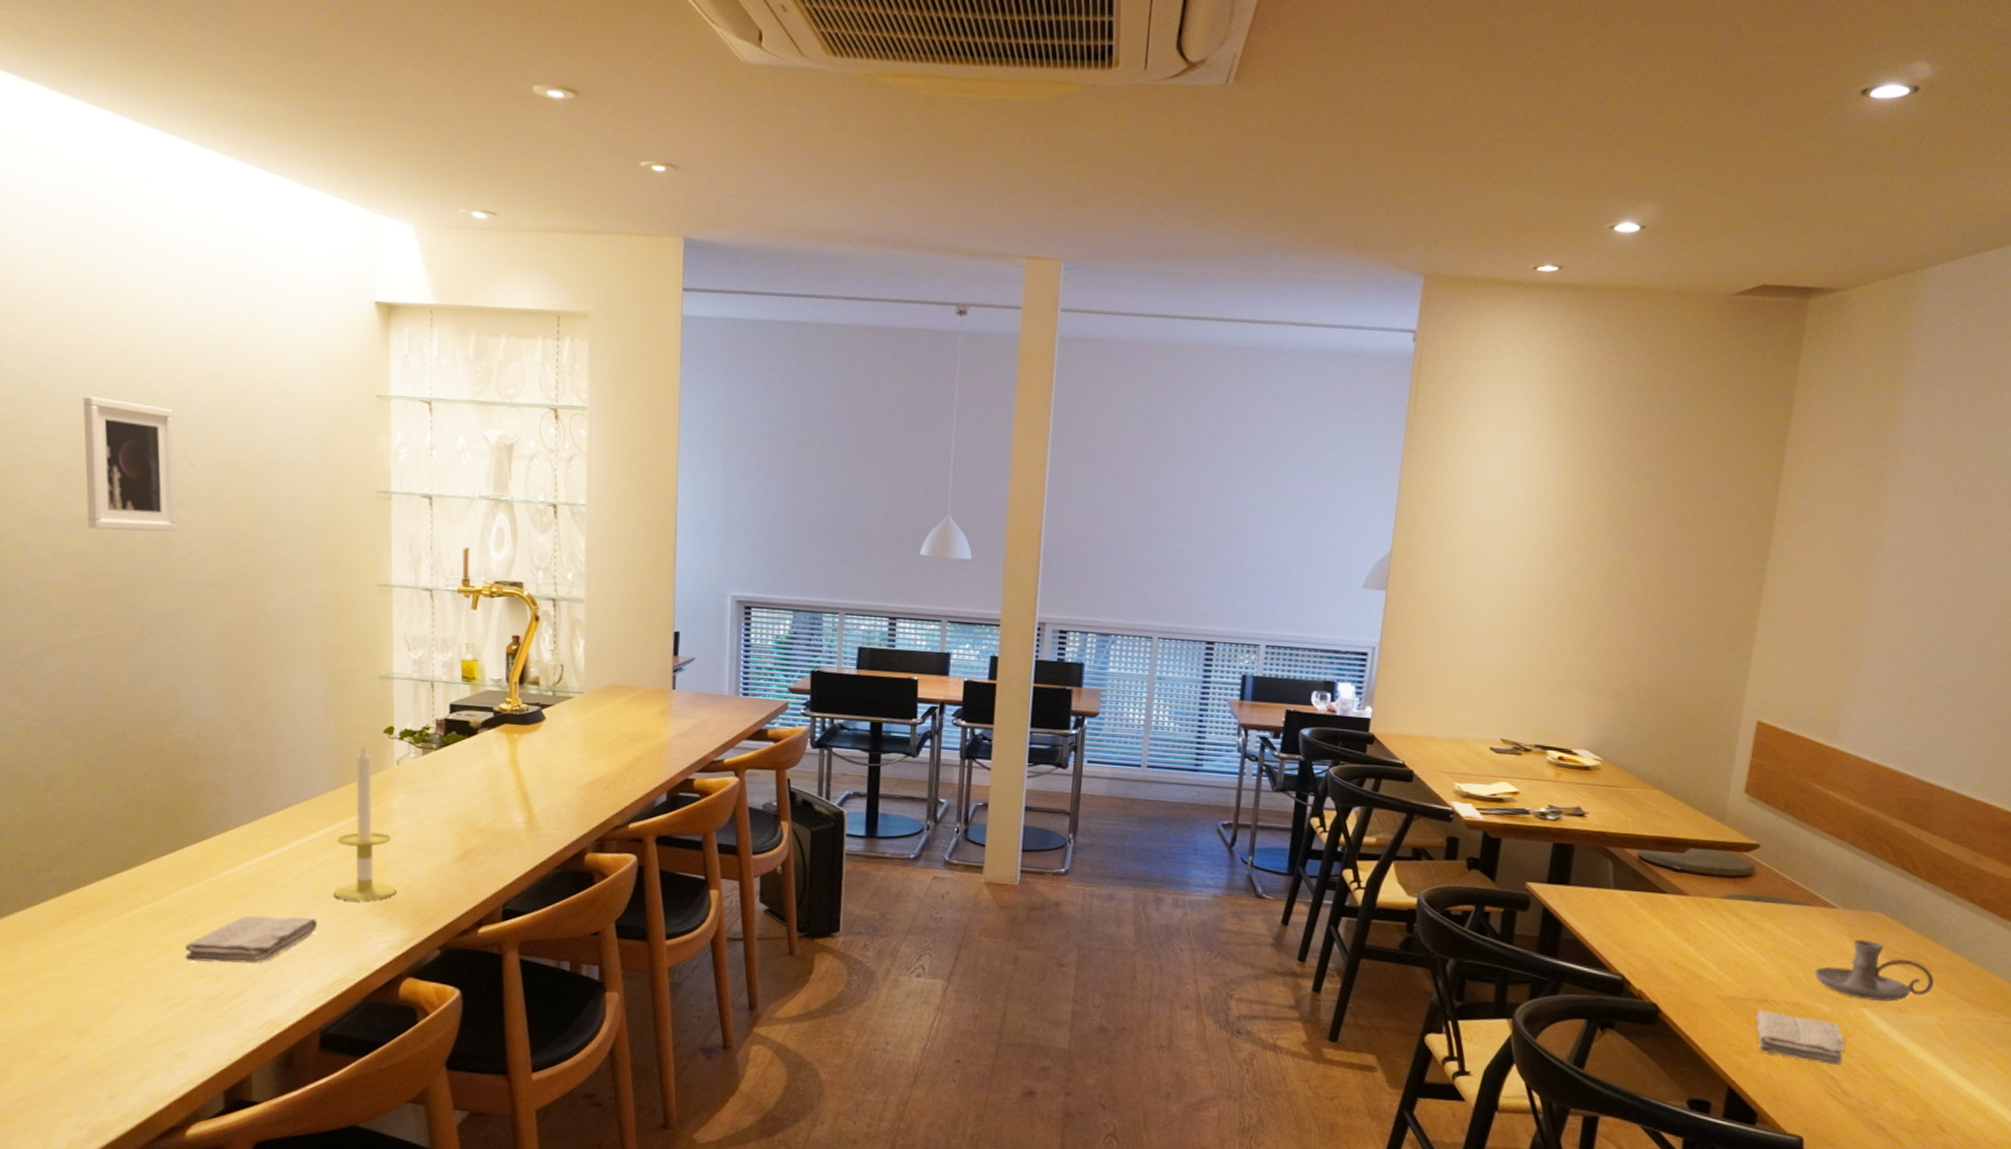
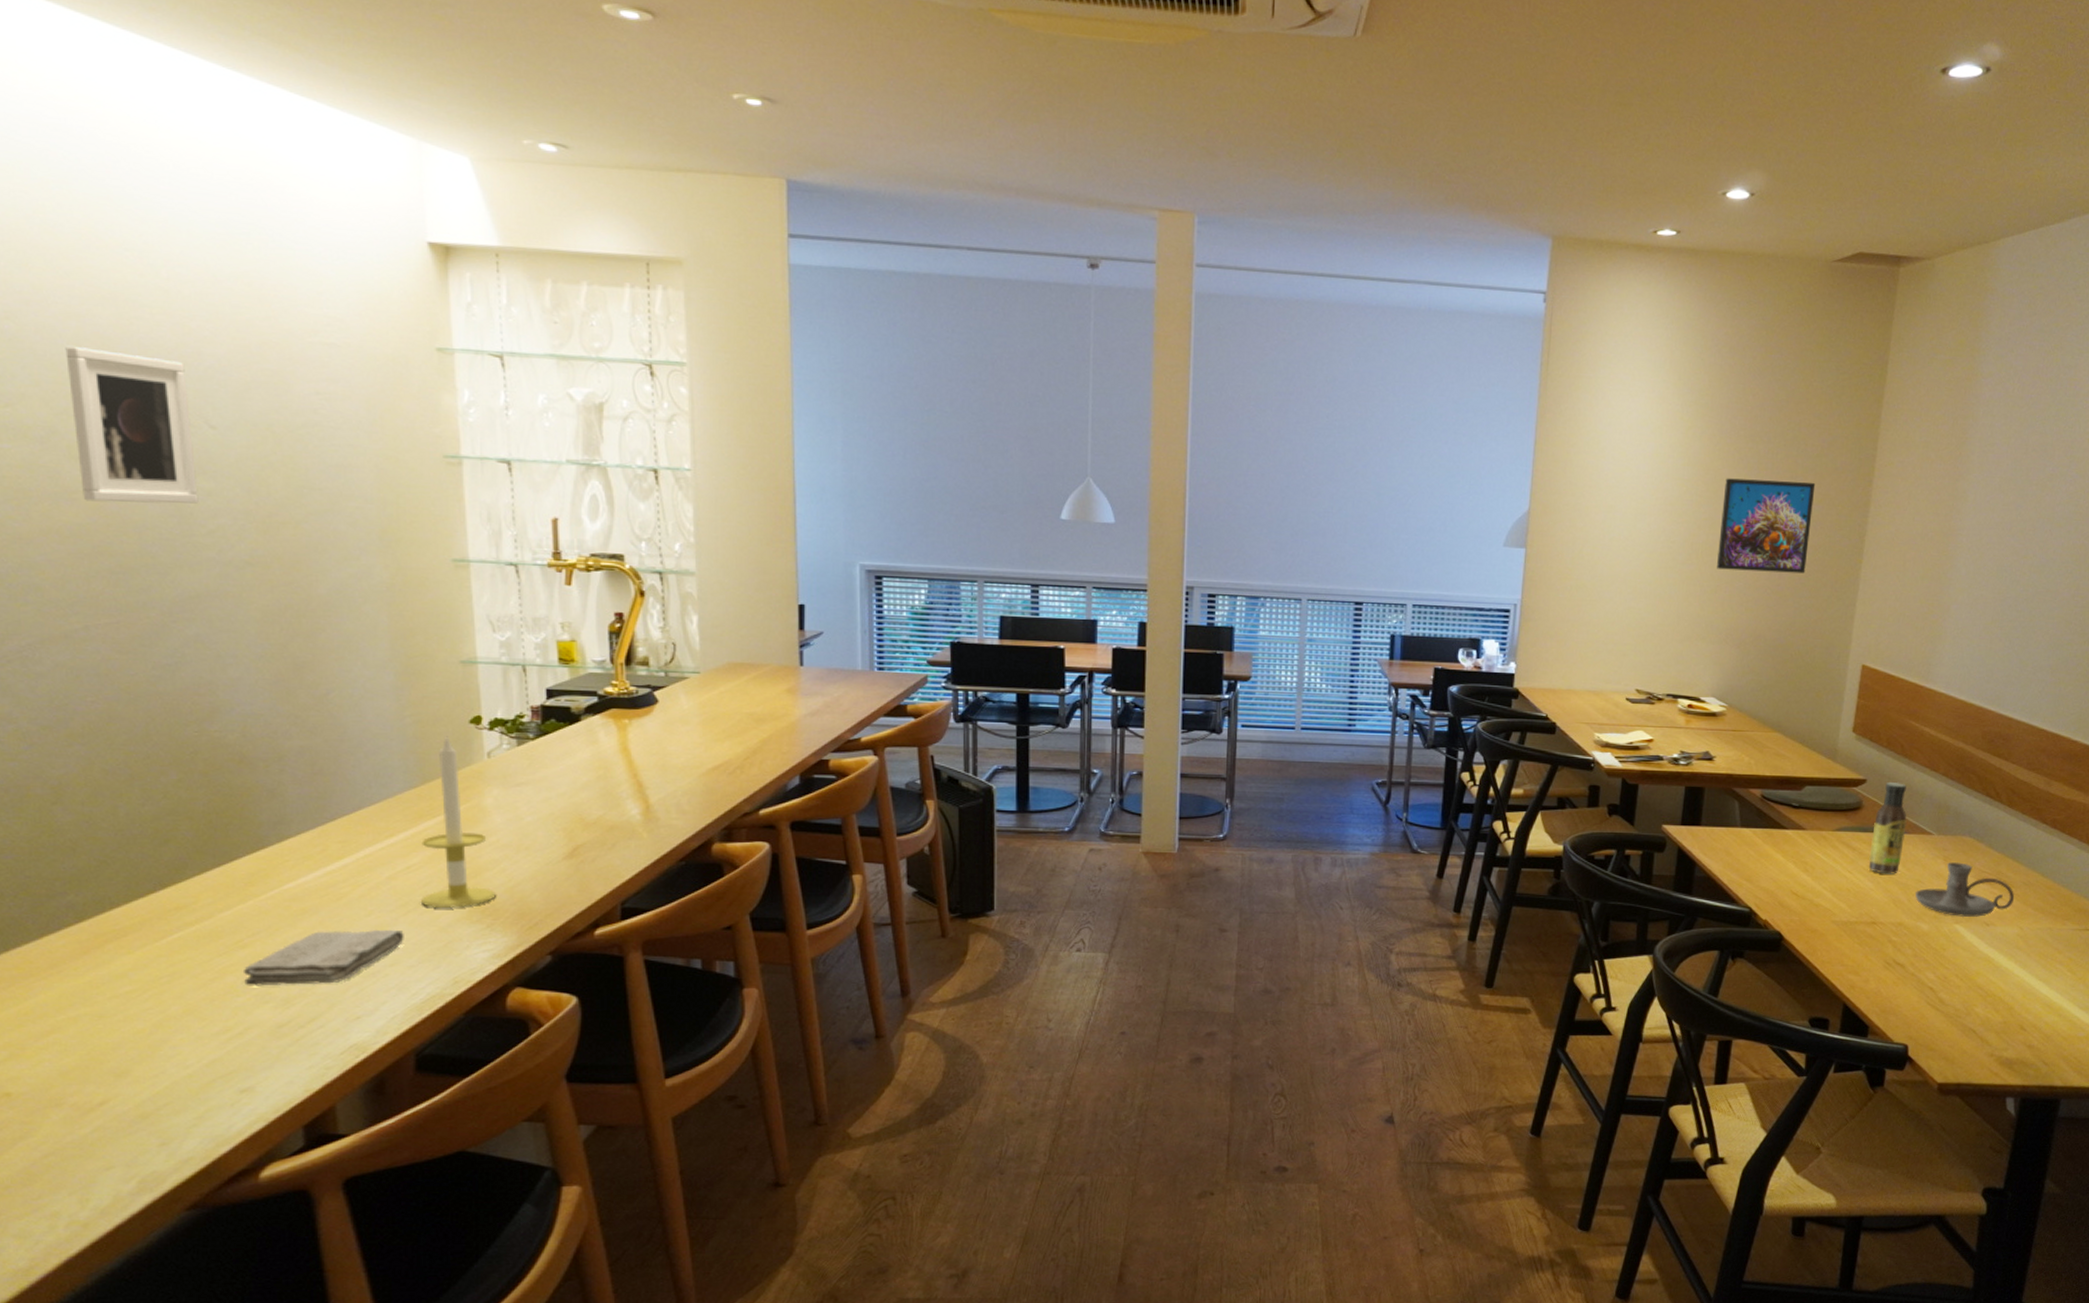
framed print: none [1594,521,1708,622] -> present [1717,478,1816,574]
washcloth: present [1755,1010,1846,1065] -> none [1866,932,1942,977]
sauce bottle: none [1760,848,1807,949] -> present [1868,781,1907,874]

